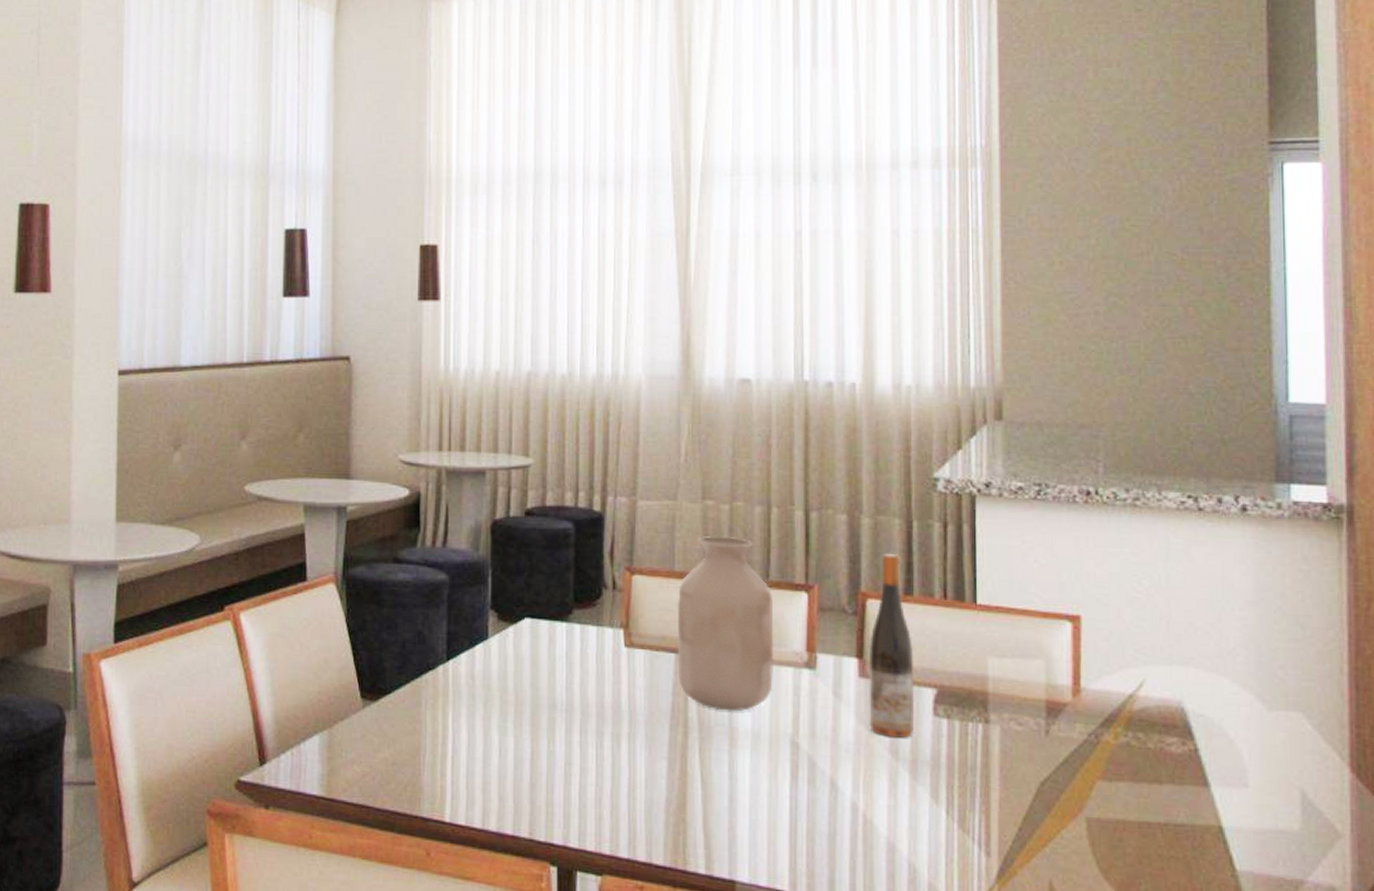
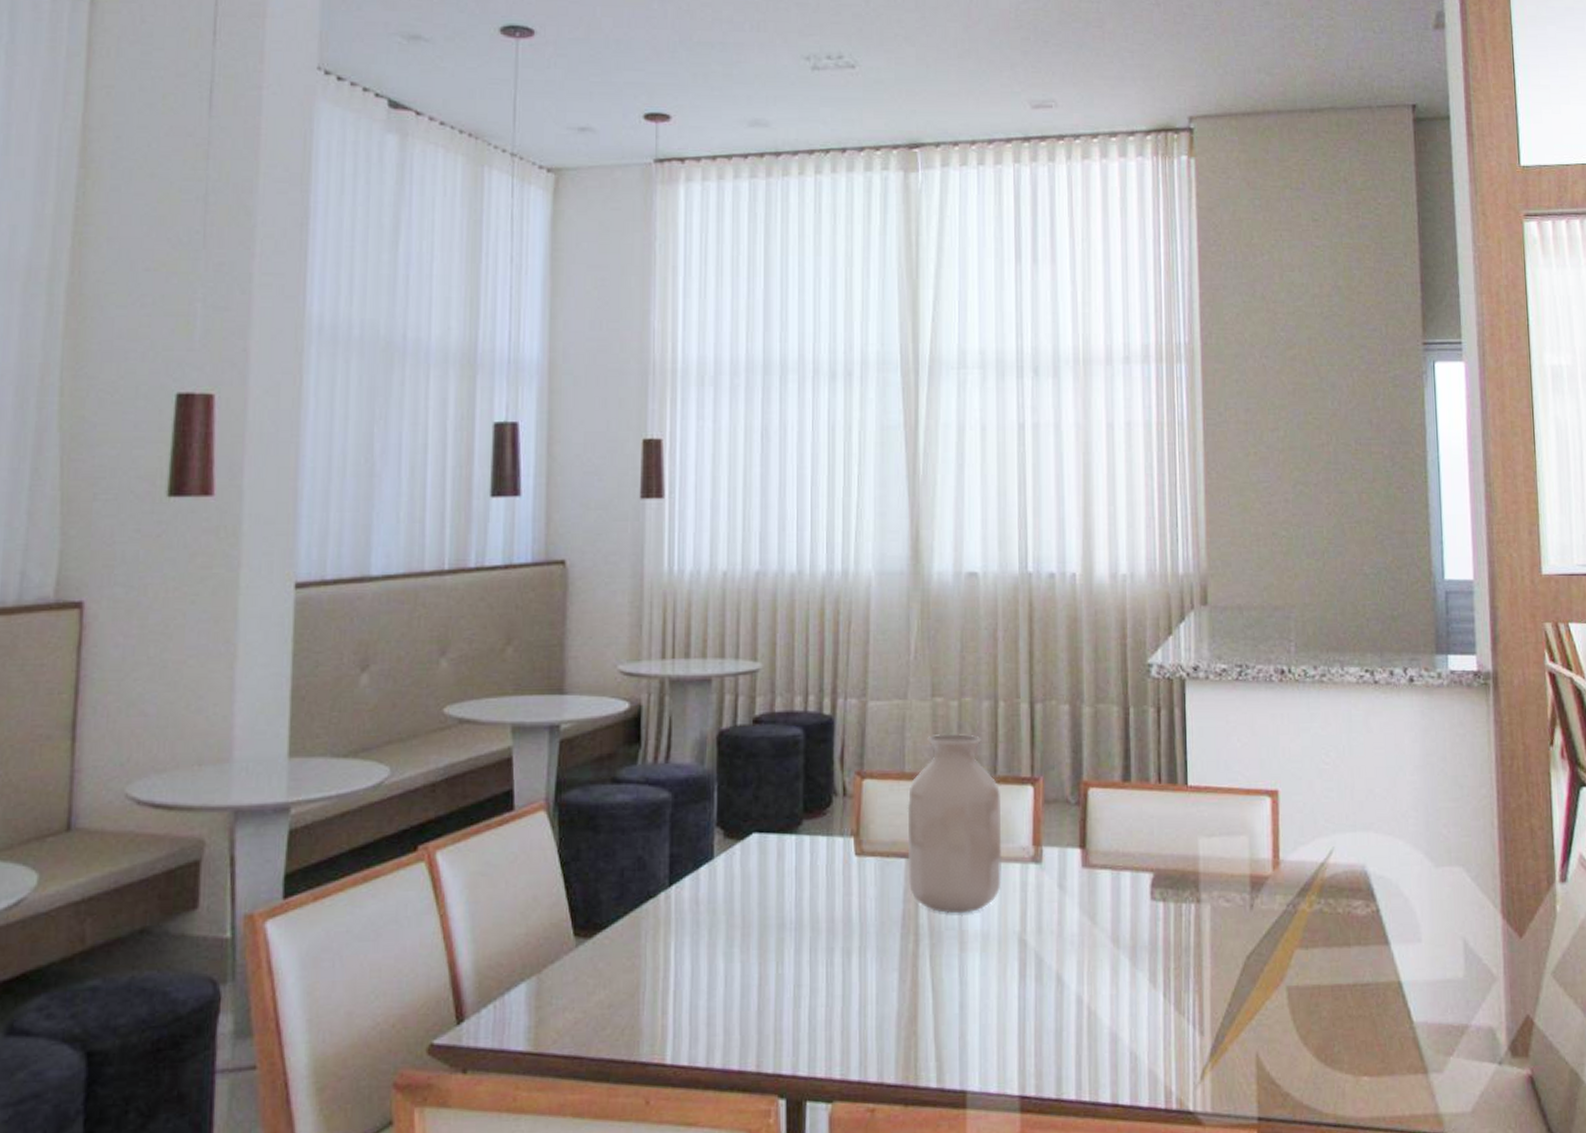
wine bottle: present [868,552,915,738] -> none [1090,740,1133,925]

